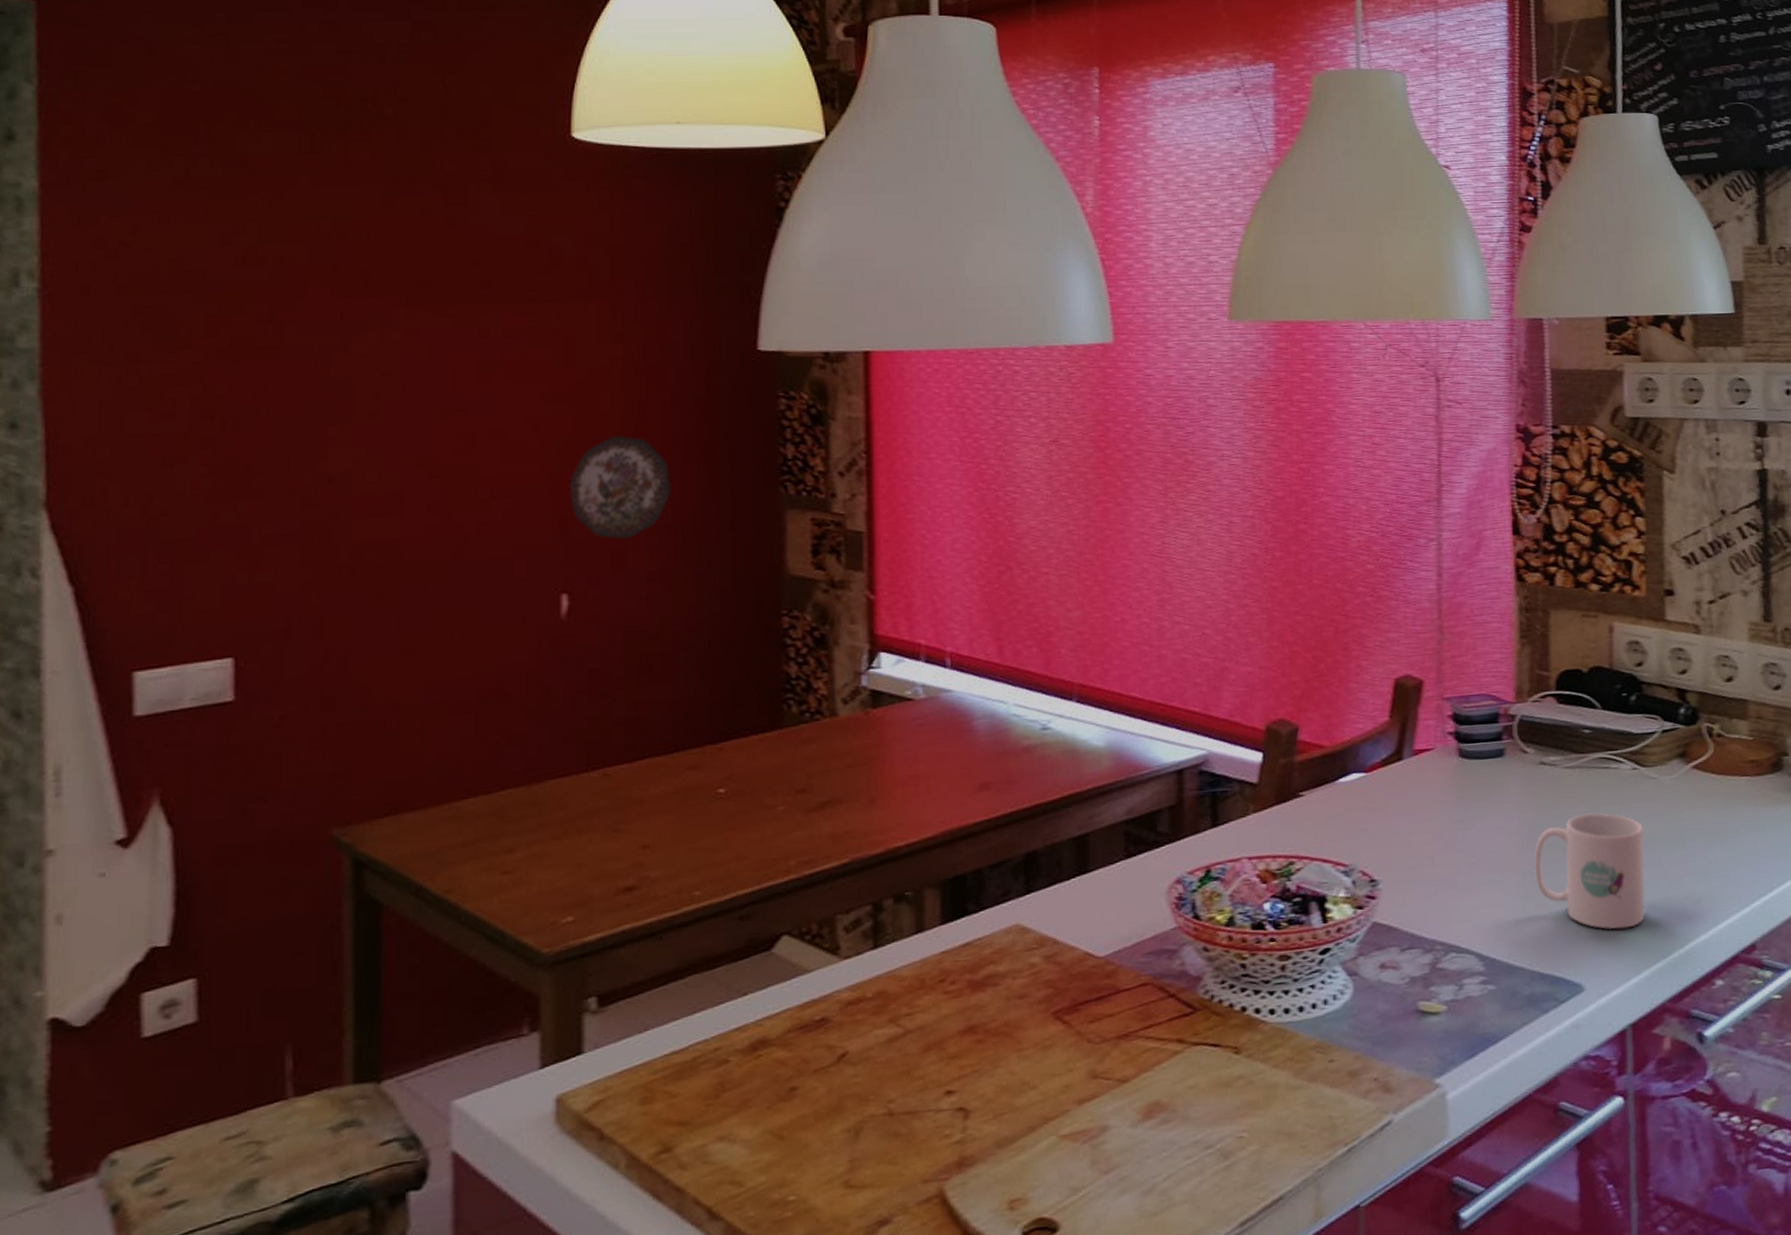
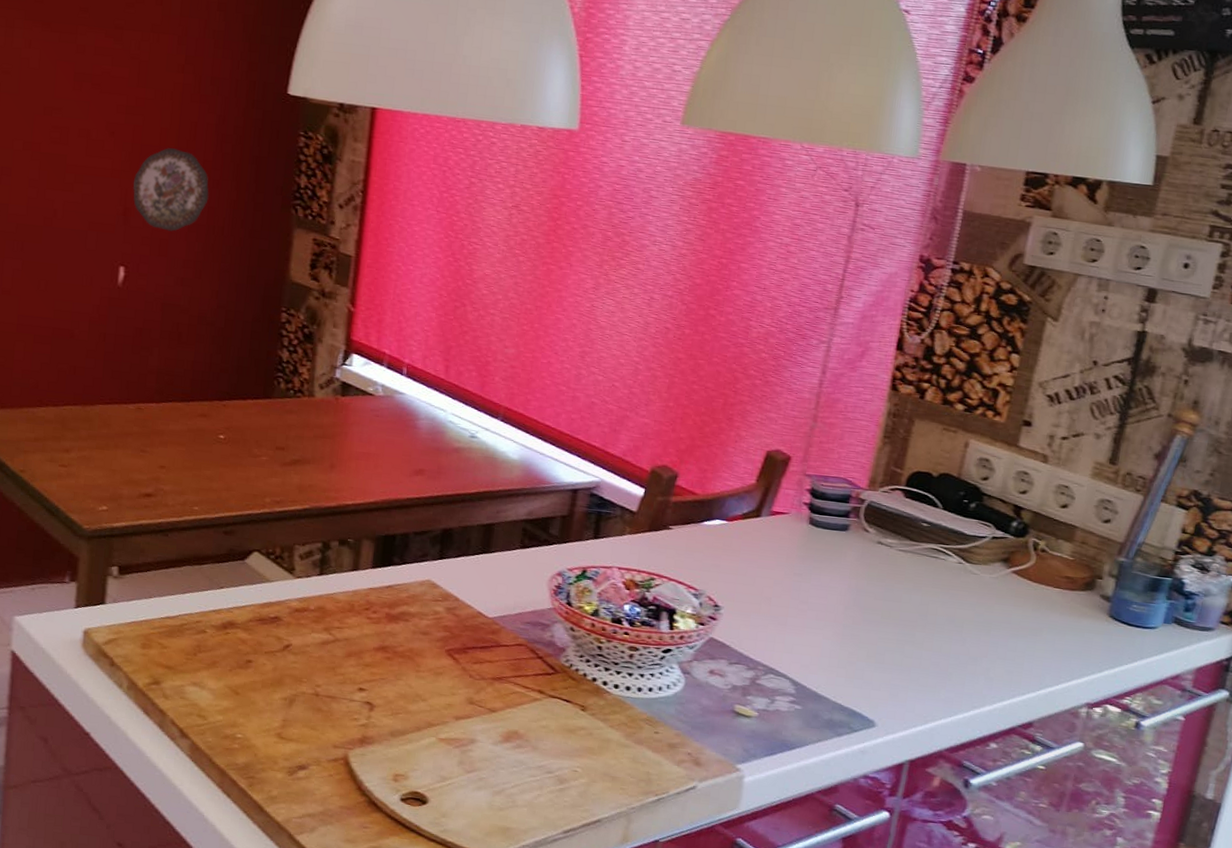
mug: present [1534,813,1645,930] -> none [853,590,957,687]

